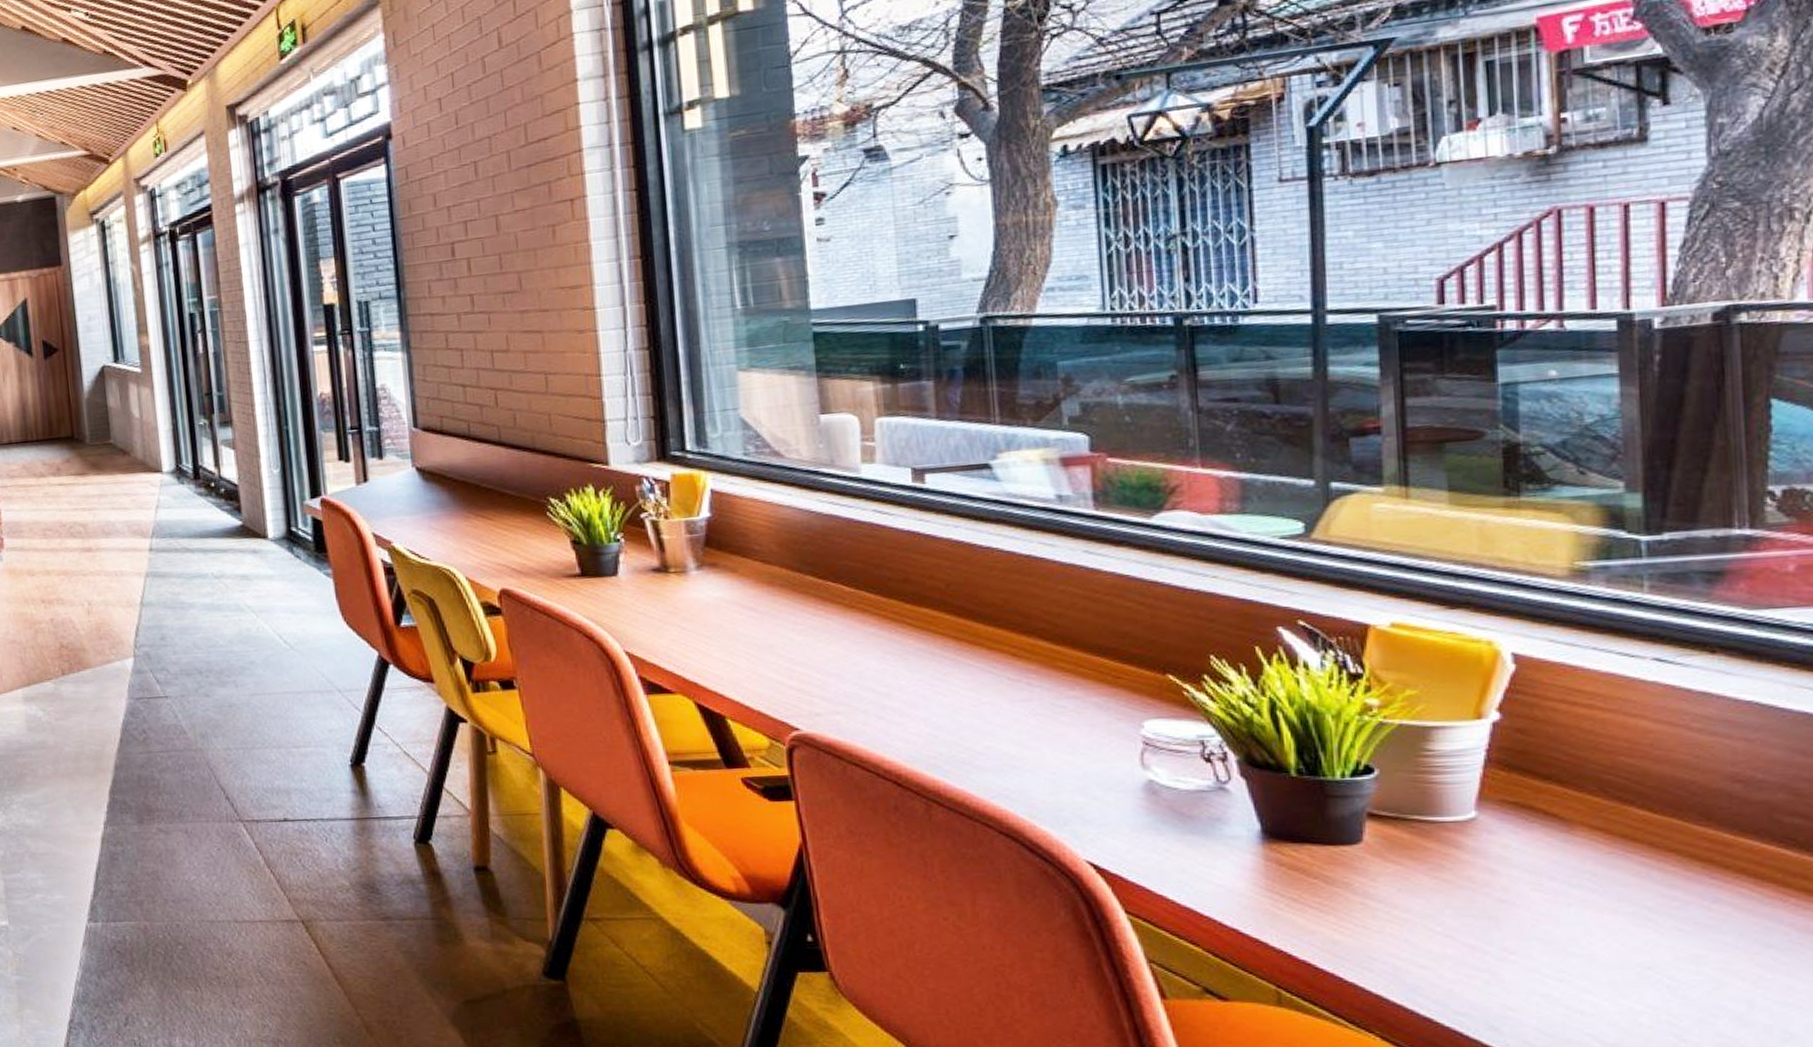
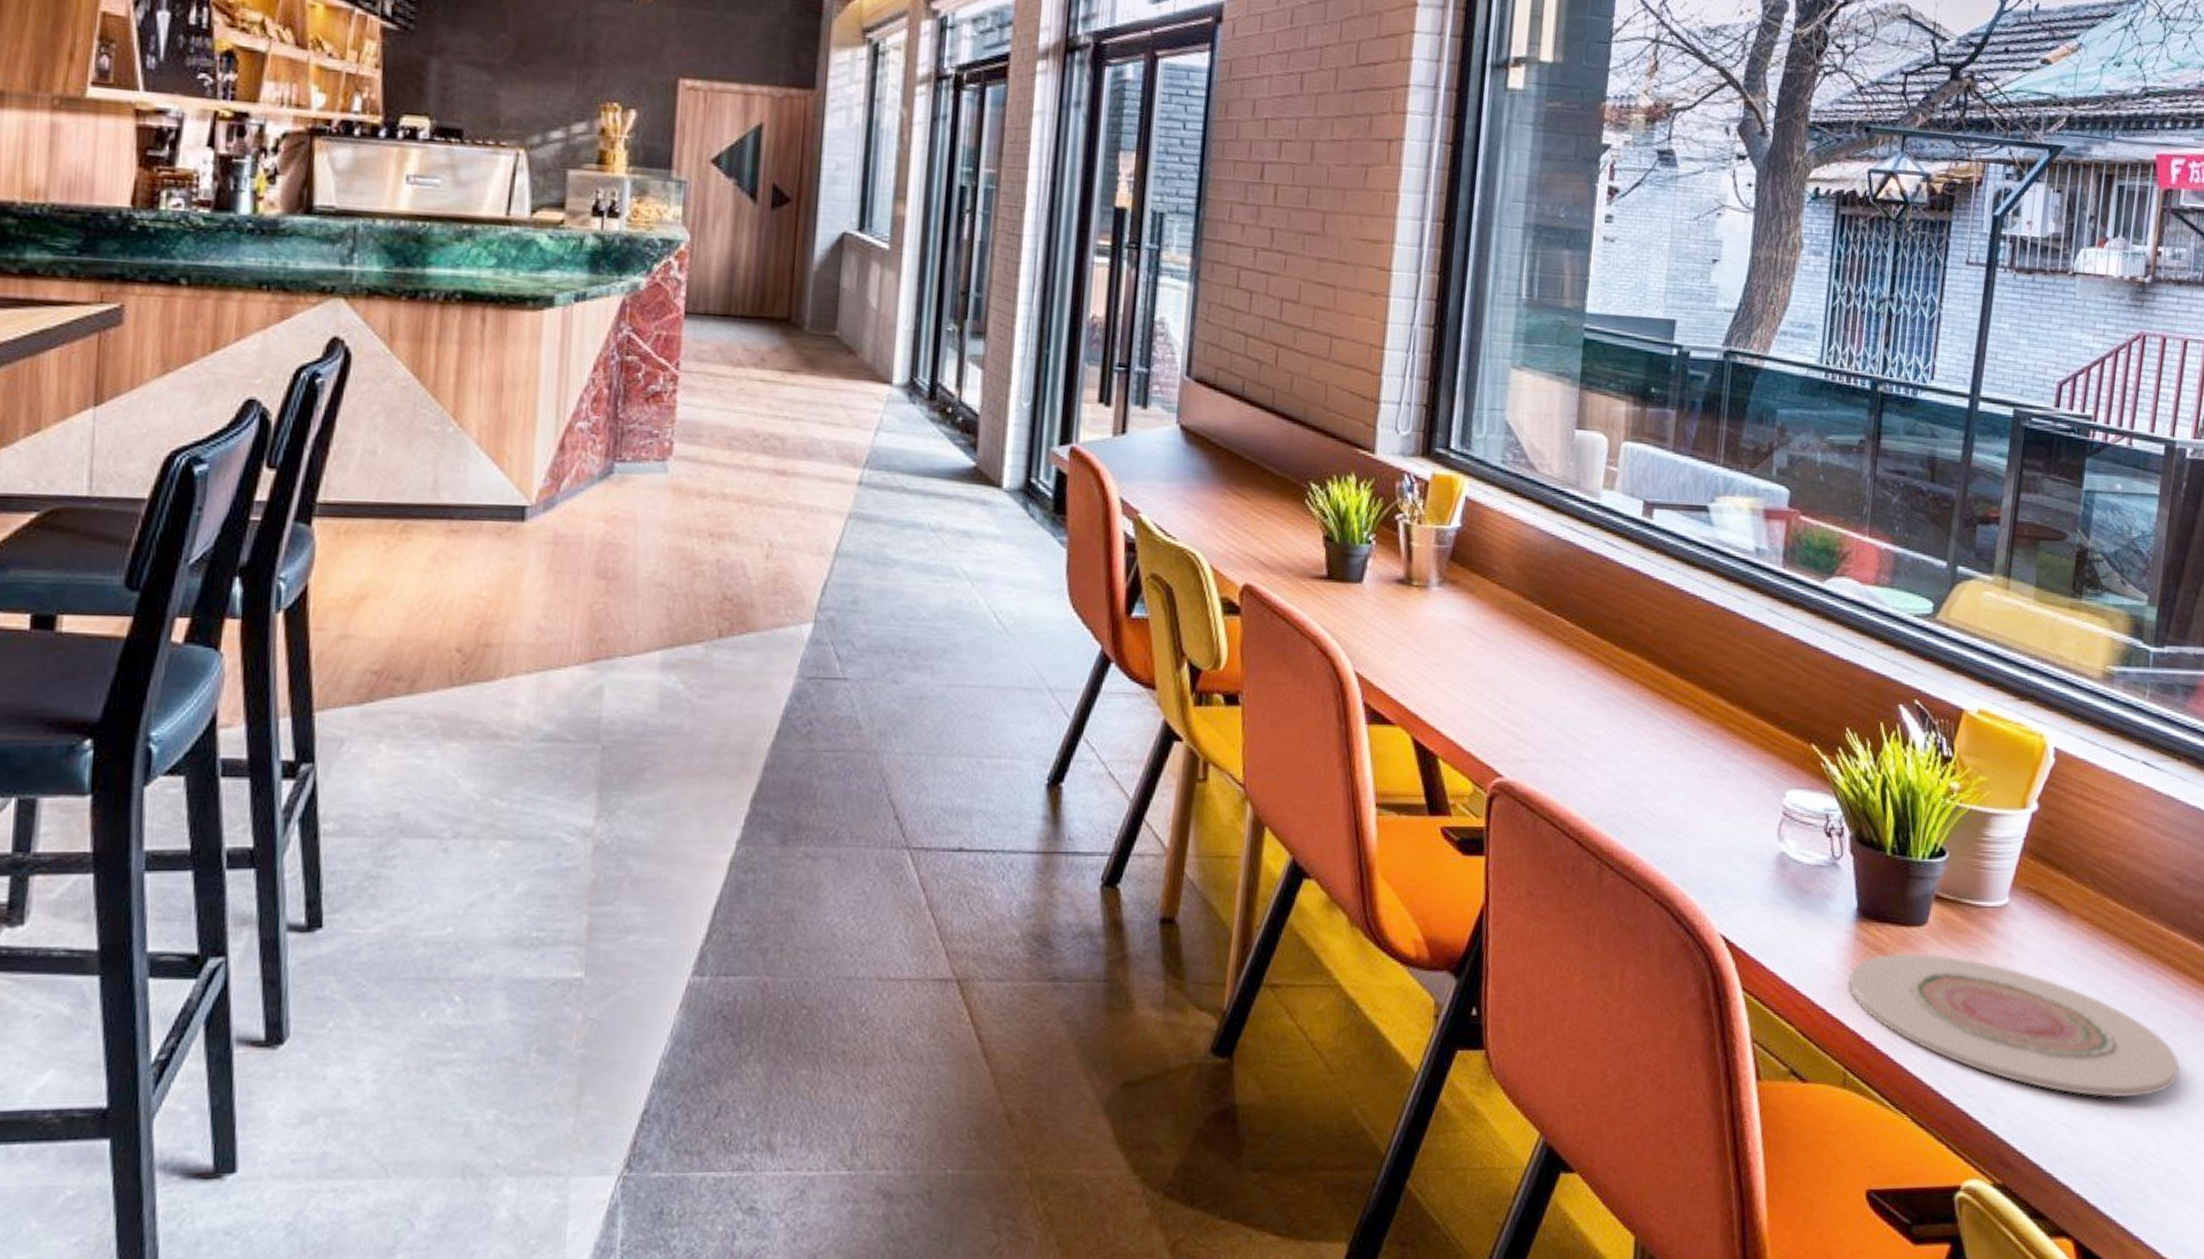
plate: none [1265,871,1787,1018] -> present [1849,953,2180,1098]

